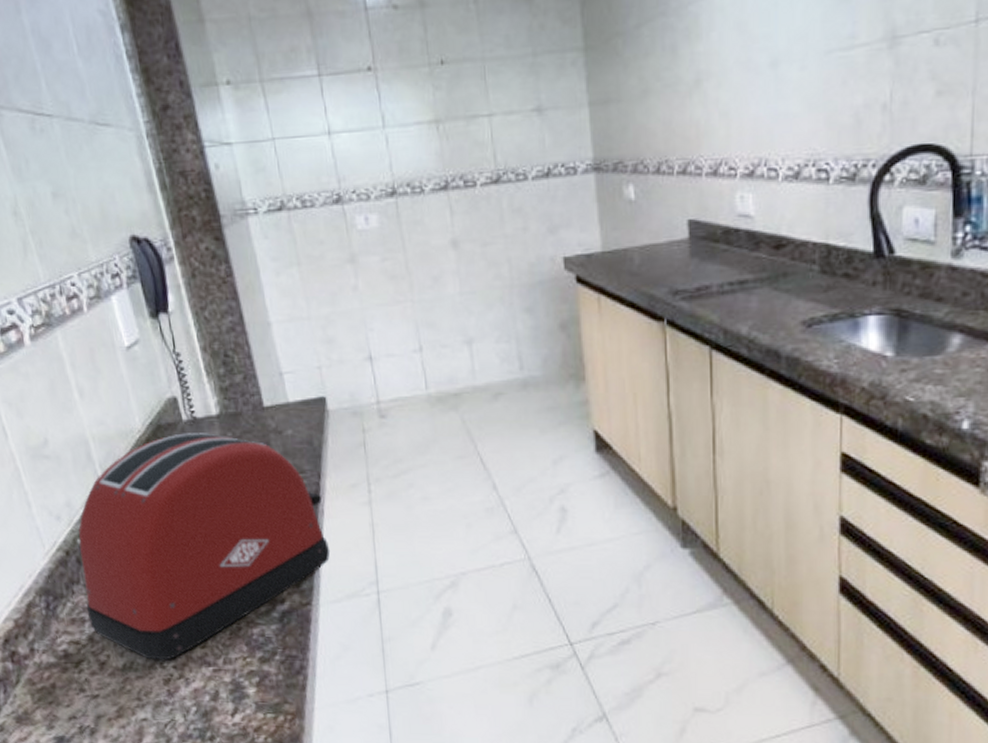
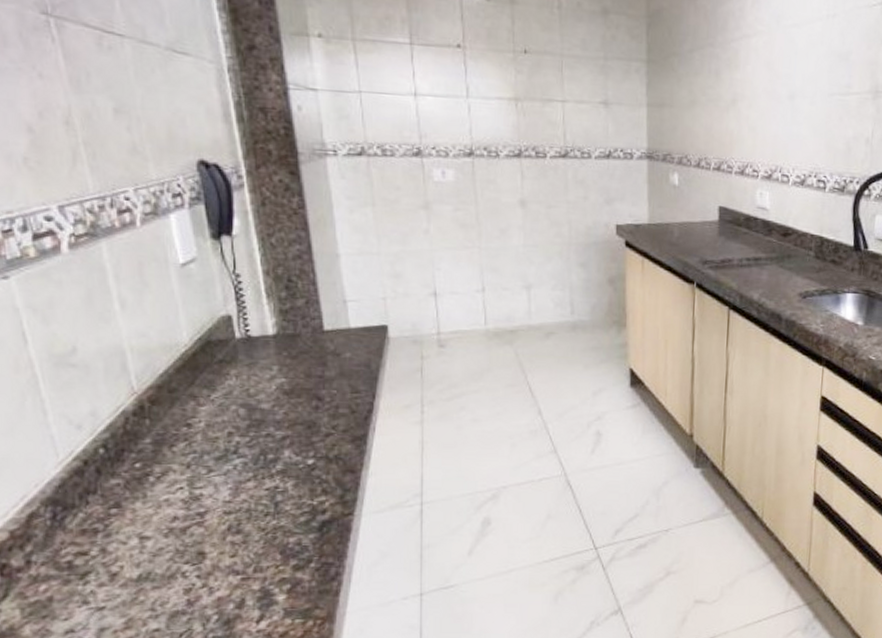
toaster: present [78,433,331,661] -> none [101,350,378,570]

